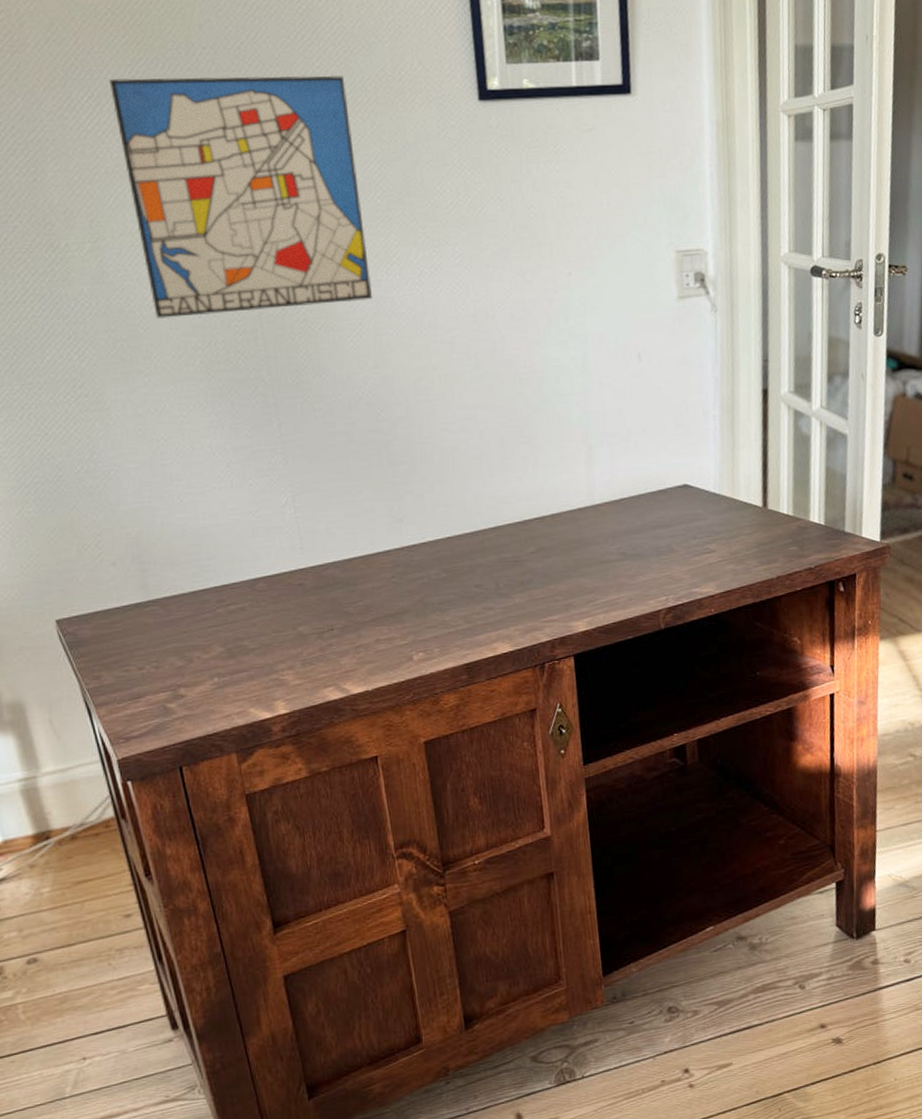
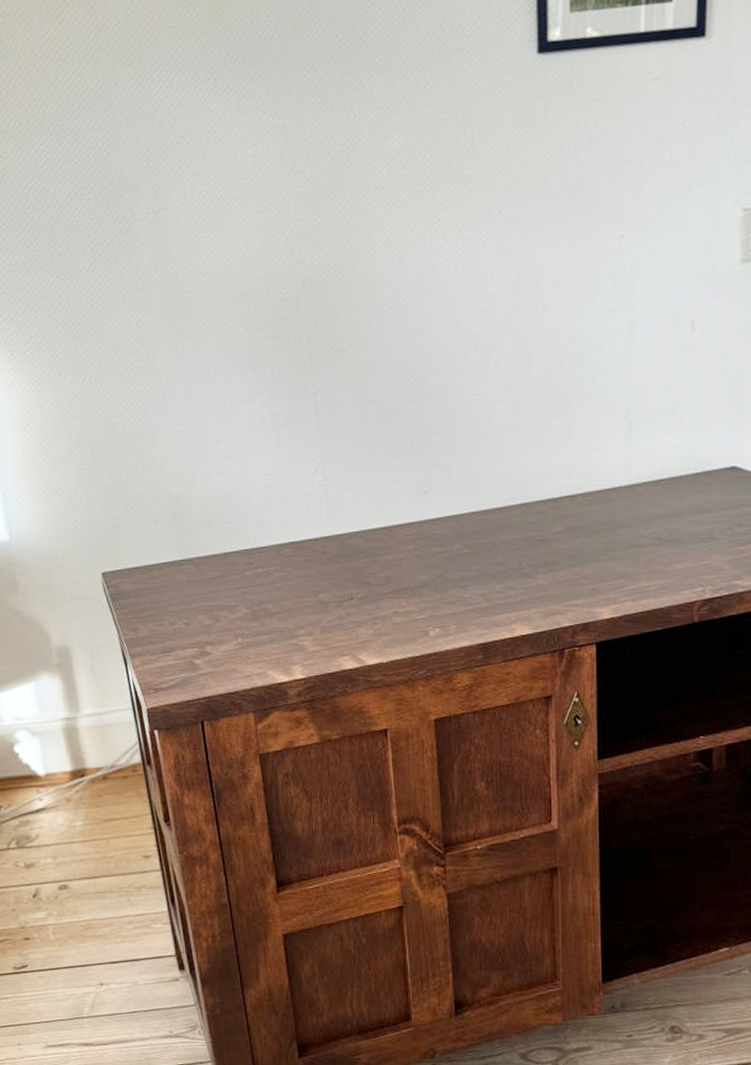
wall art: present [110,75,372,319] -> none [180,35,415,286]

